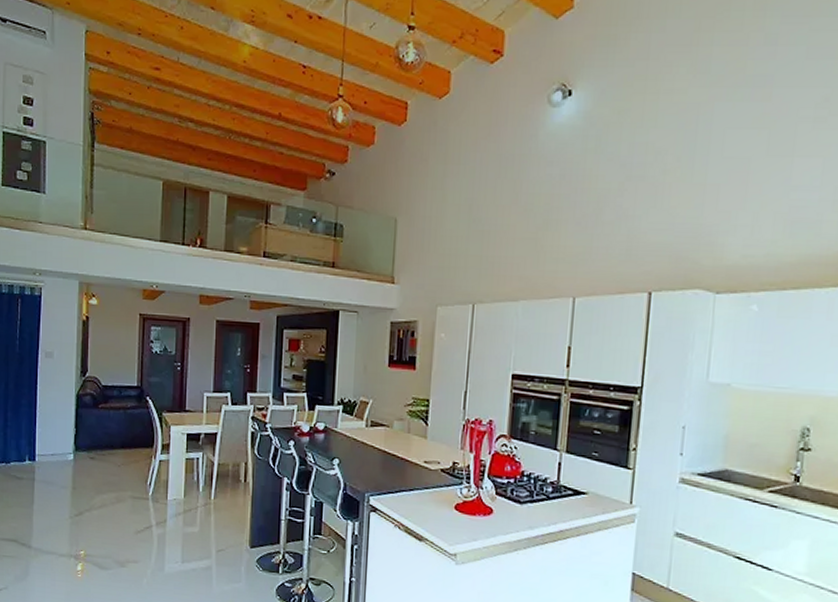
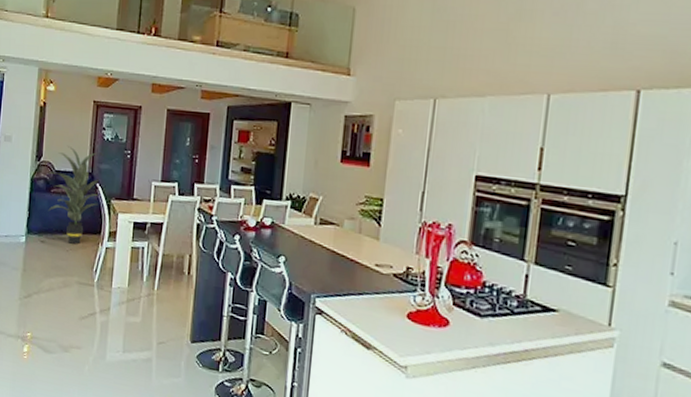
indoor plant: none [94,361,153,459] -> present [48,146,104,245]

